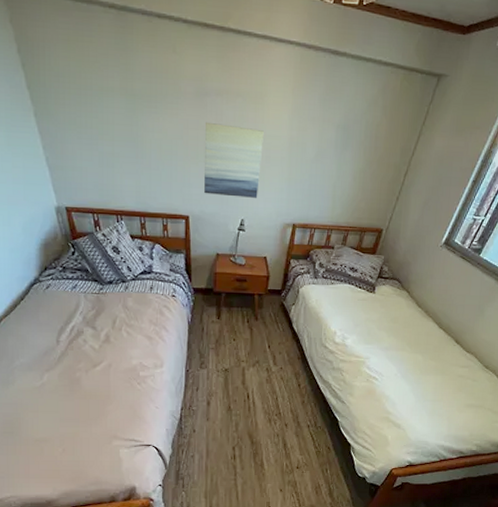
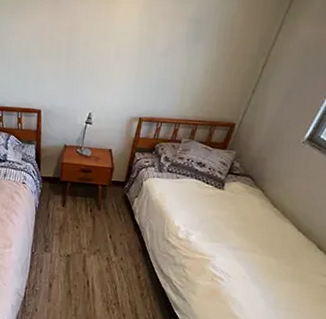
wall art: present [204,121,264,198] -> none [56,23,114,93]

